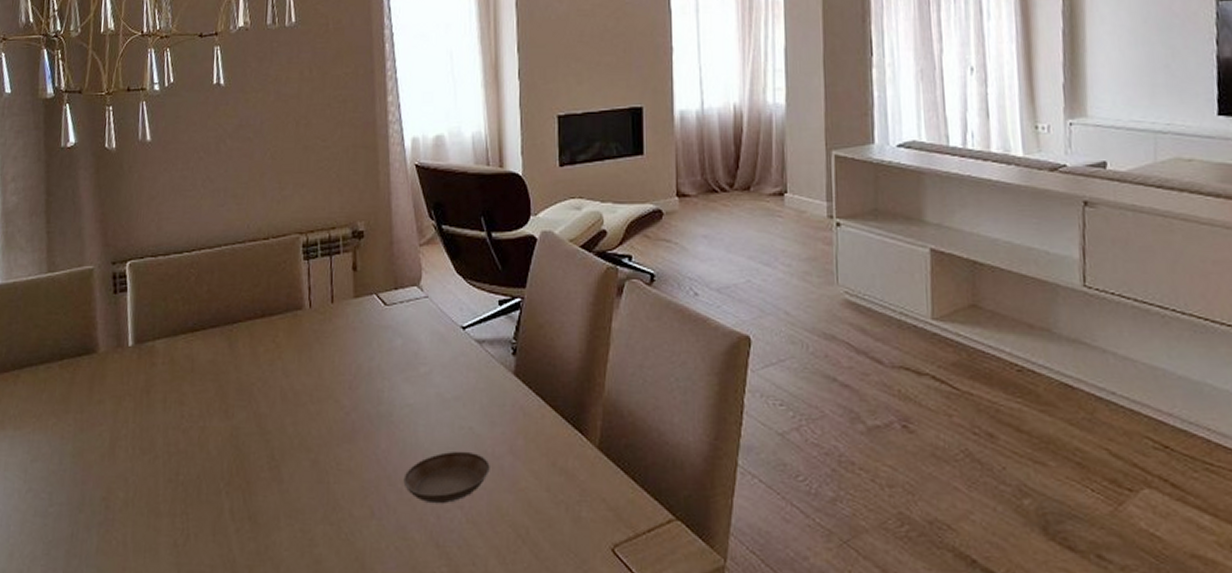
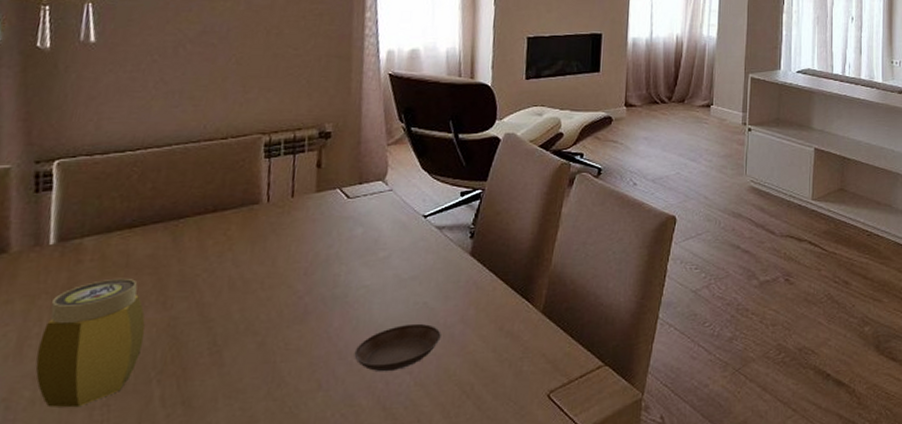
jar: none [126,383,212,513] -> present [35,278,145,408]

